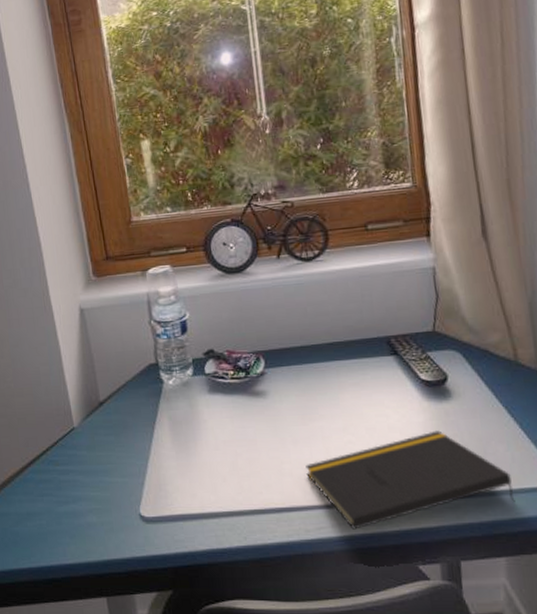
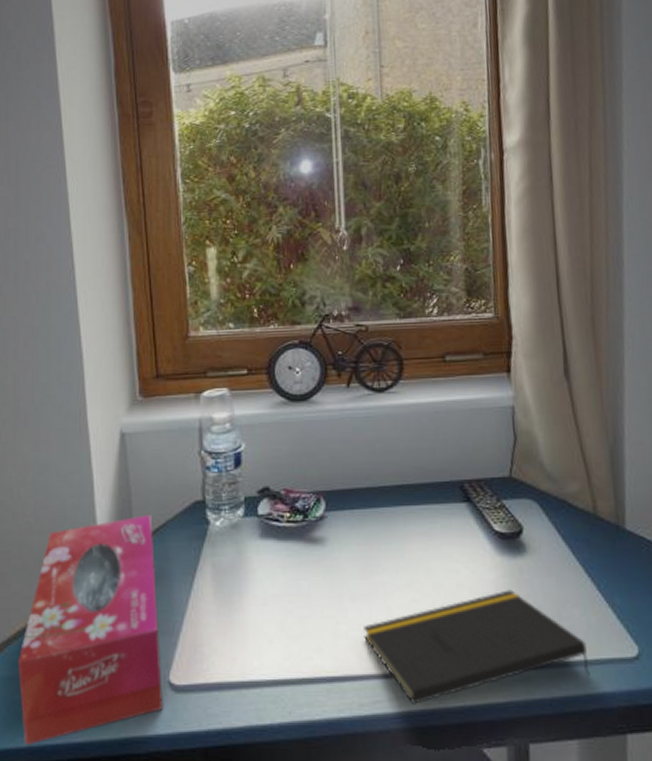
tissue box: none [12,377,137,566] -> present [17,515,163,745]

